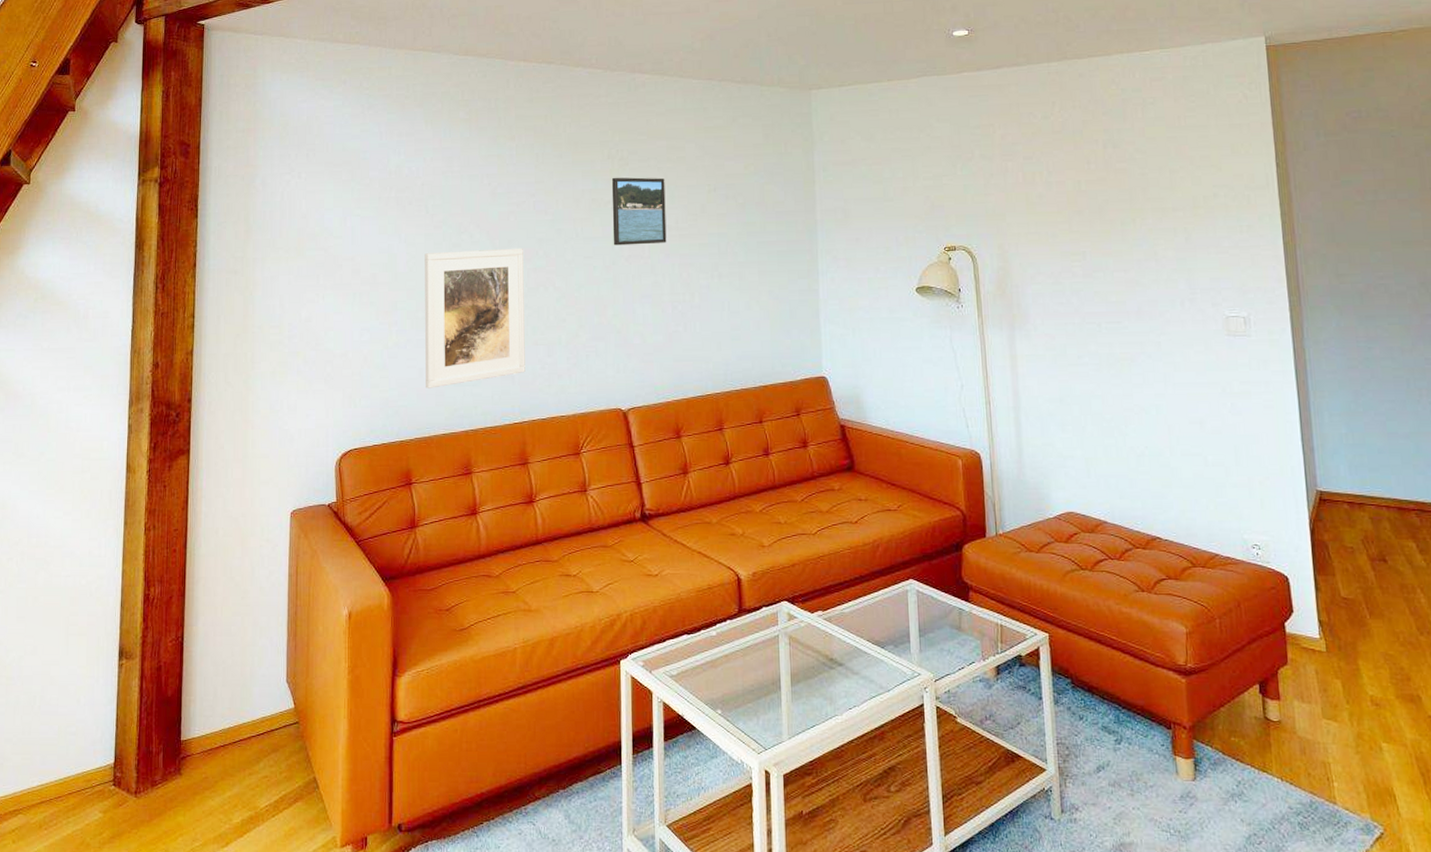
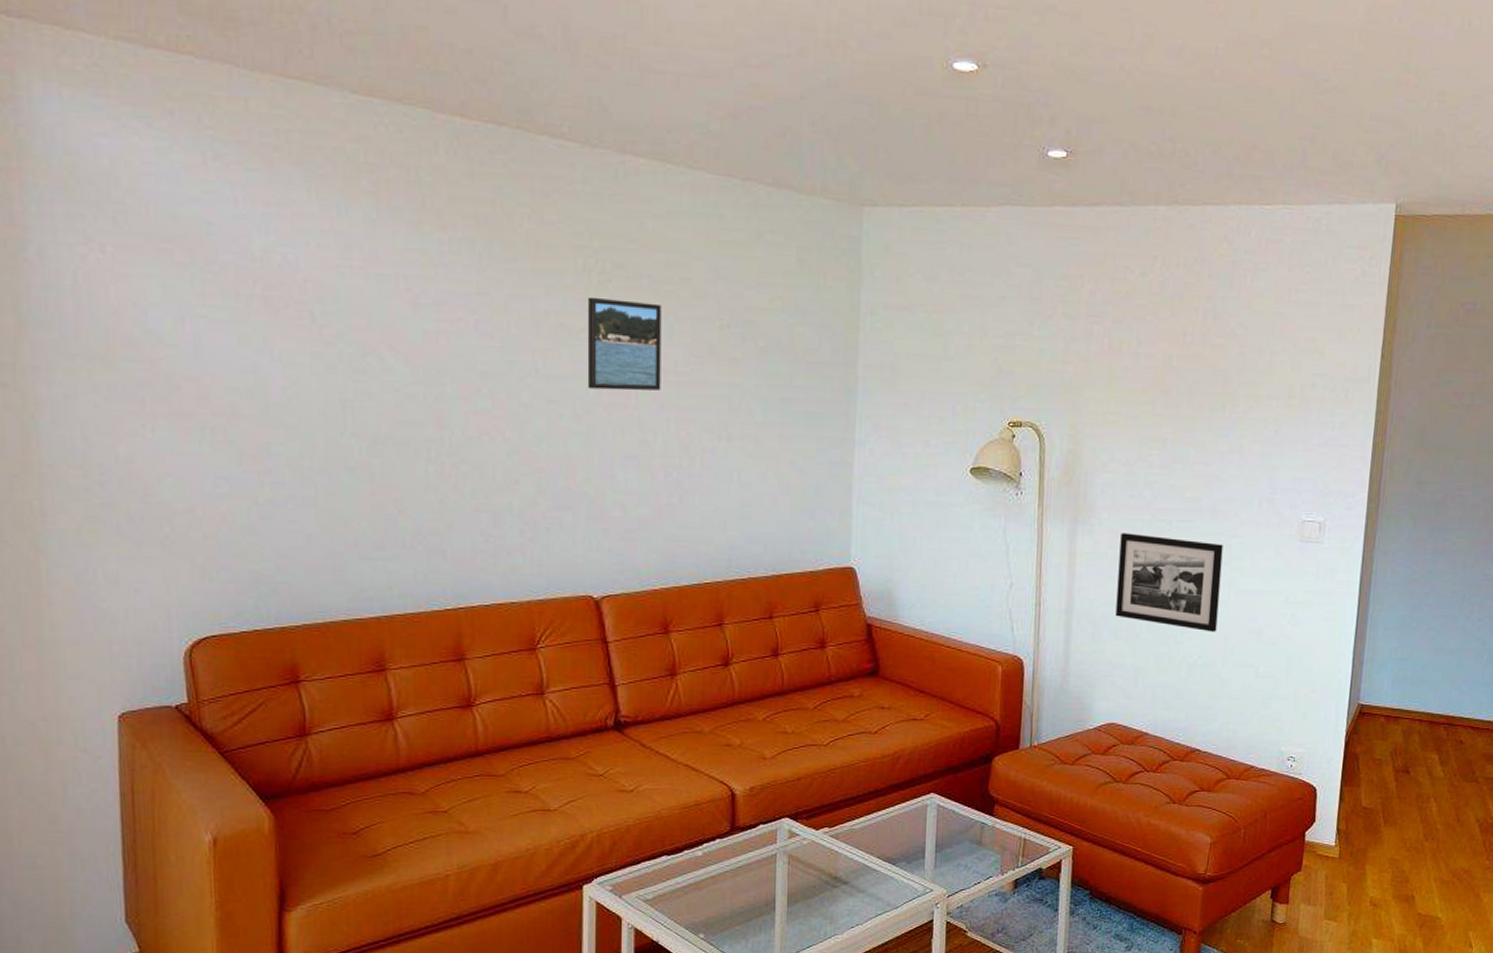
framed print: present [424,248,525,388] -> none [311,379,462,561]
picture frame: none [1055,336,1159,424] -> present [1115,533,1223,632]

